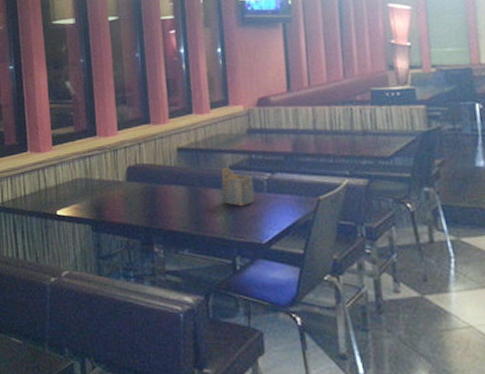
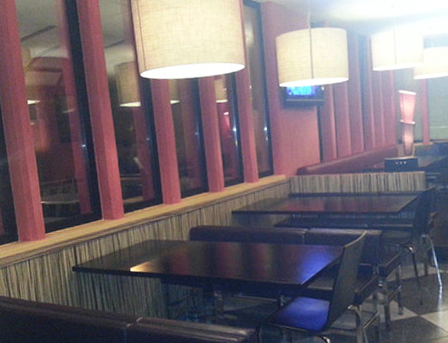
napkin holder: present [221,166,255,207] -> none [268,225,295,257]

